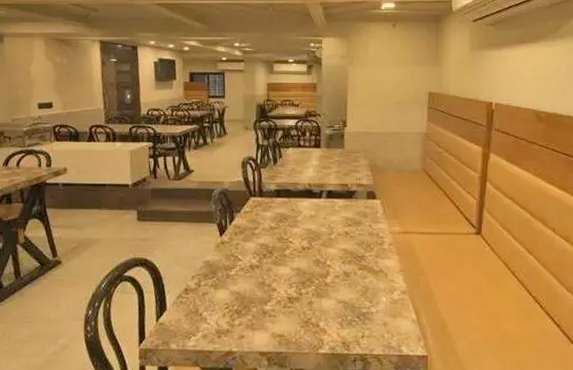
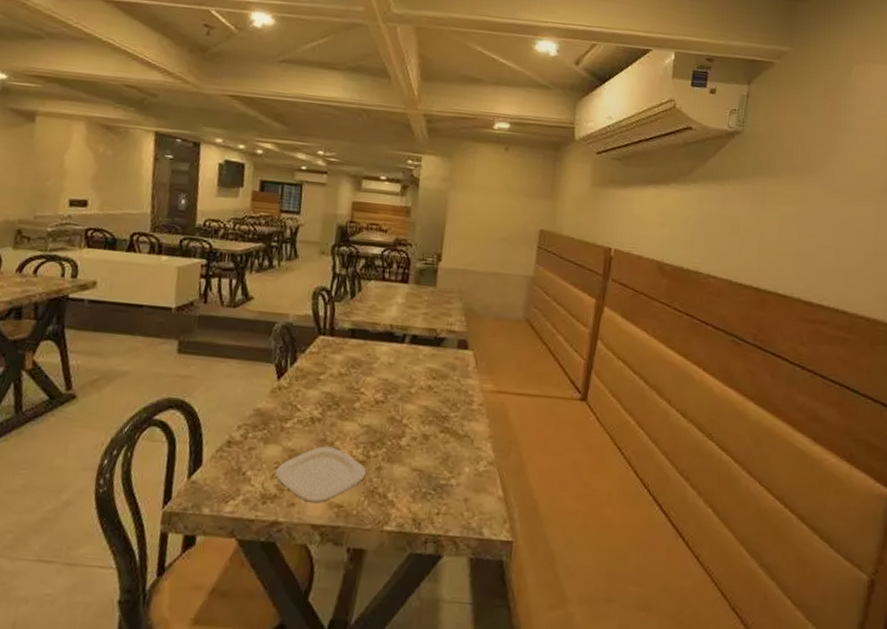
plate: none [226,288,300,334] -> present [275,446,366,503]

